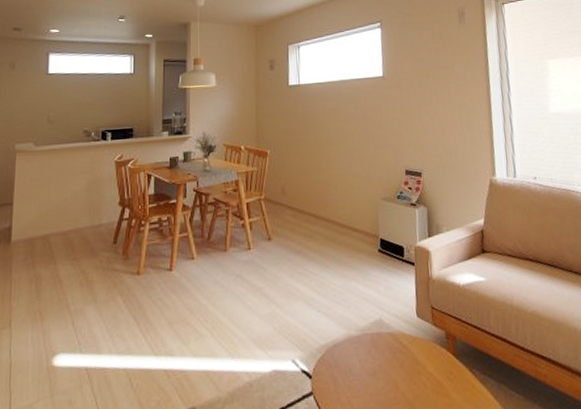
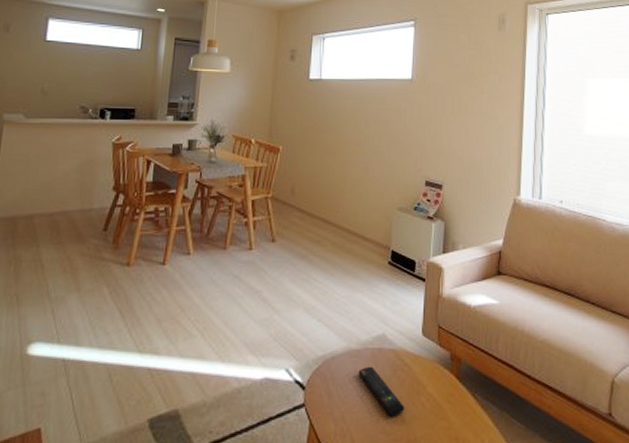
remote control: none [360,350,408,397] -> present [358,366,405,416]

